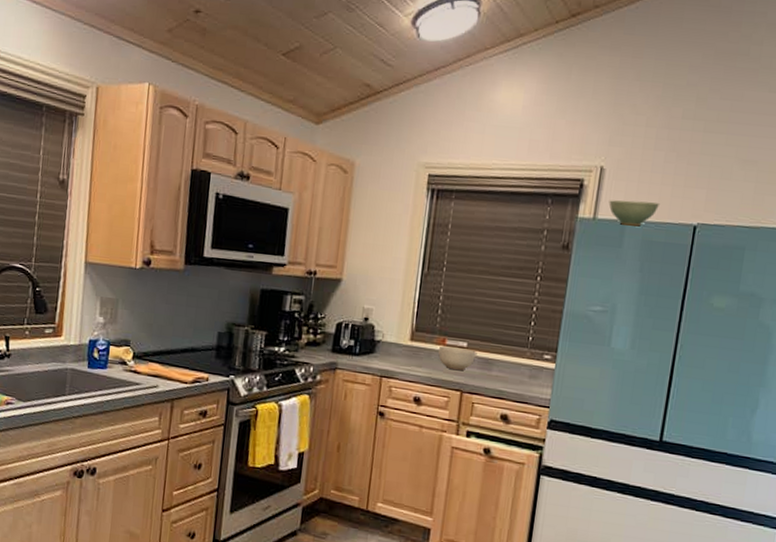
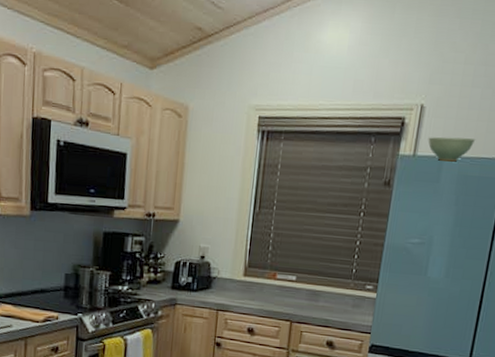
bowl: present [438,346,477,371] -> none [269,280,305,303]

